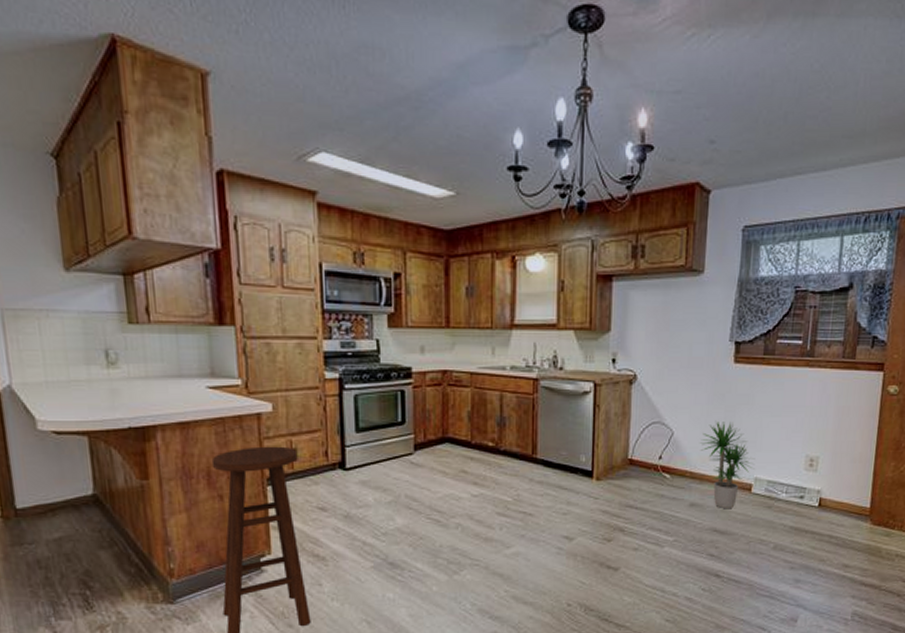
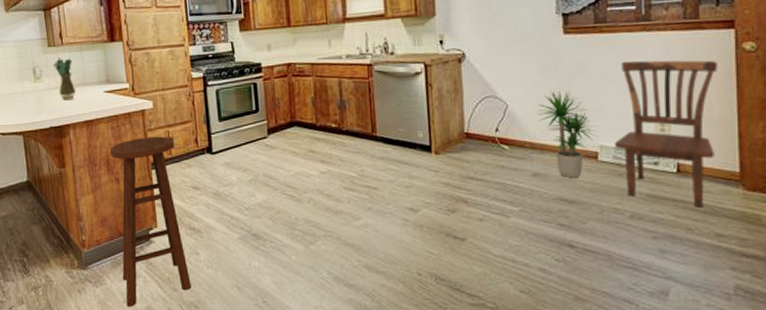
vase: none [135,339,167,395] -> present [53,57,76,101]
dining chair: none [768,395,865,540] -> present [615,60,718,207]

